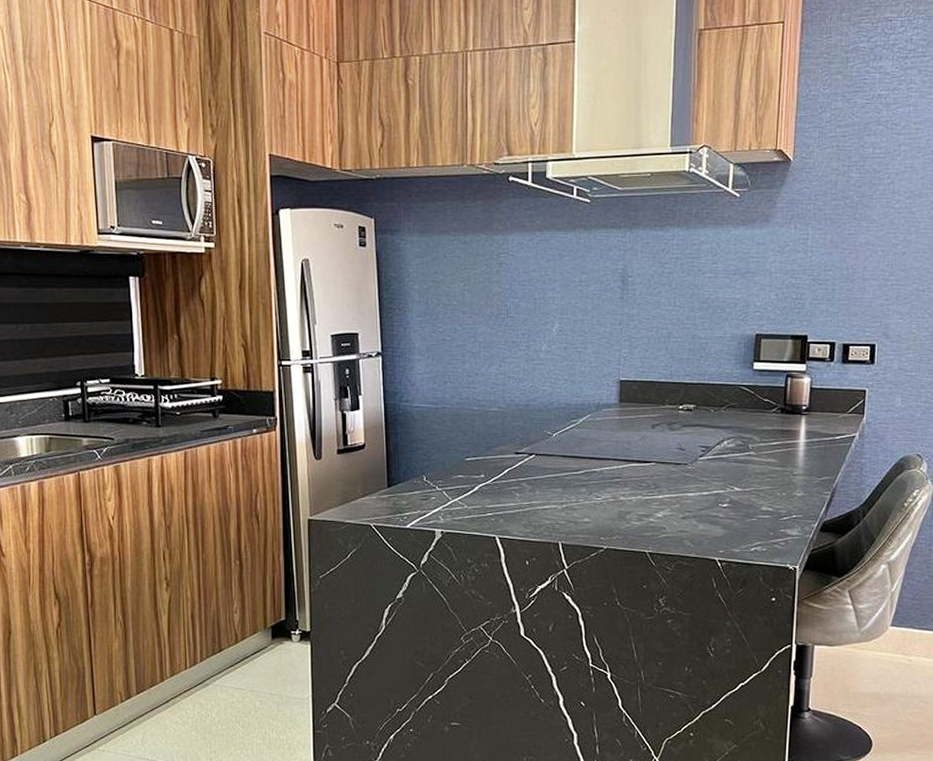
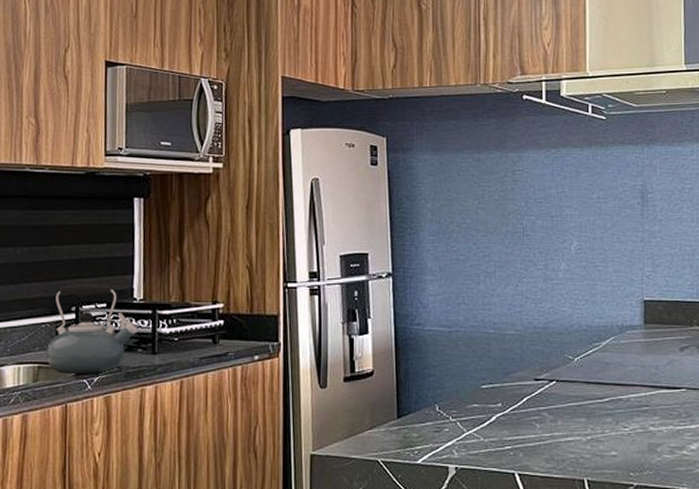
kettle: none [56,361,142,445] -> present [46,285,139,375]

